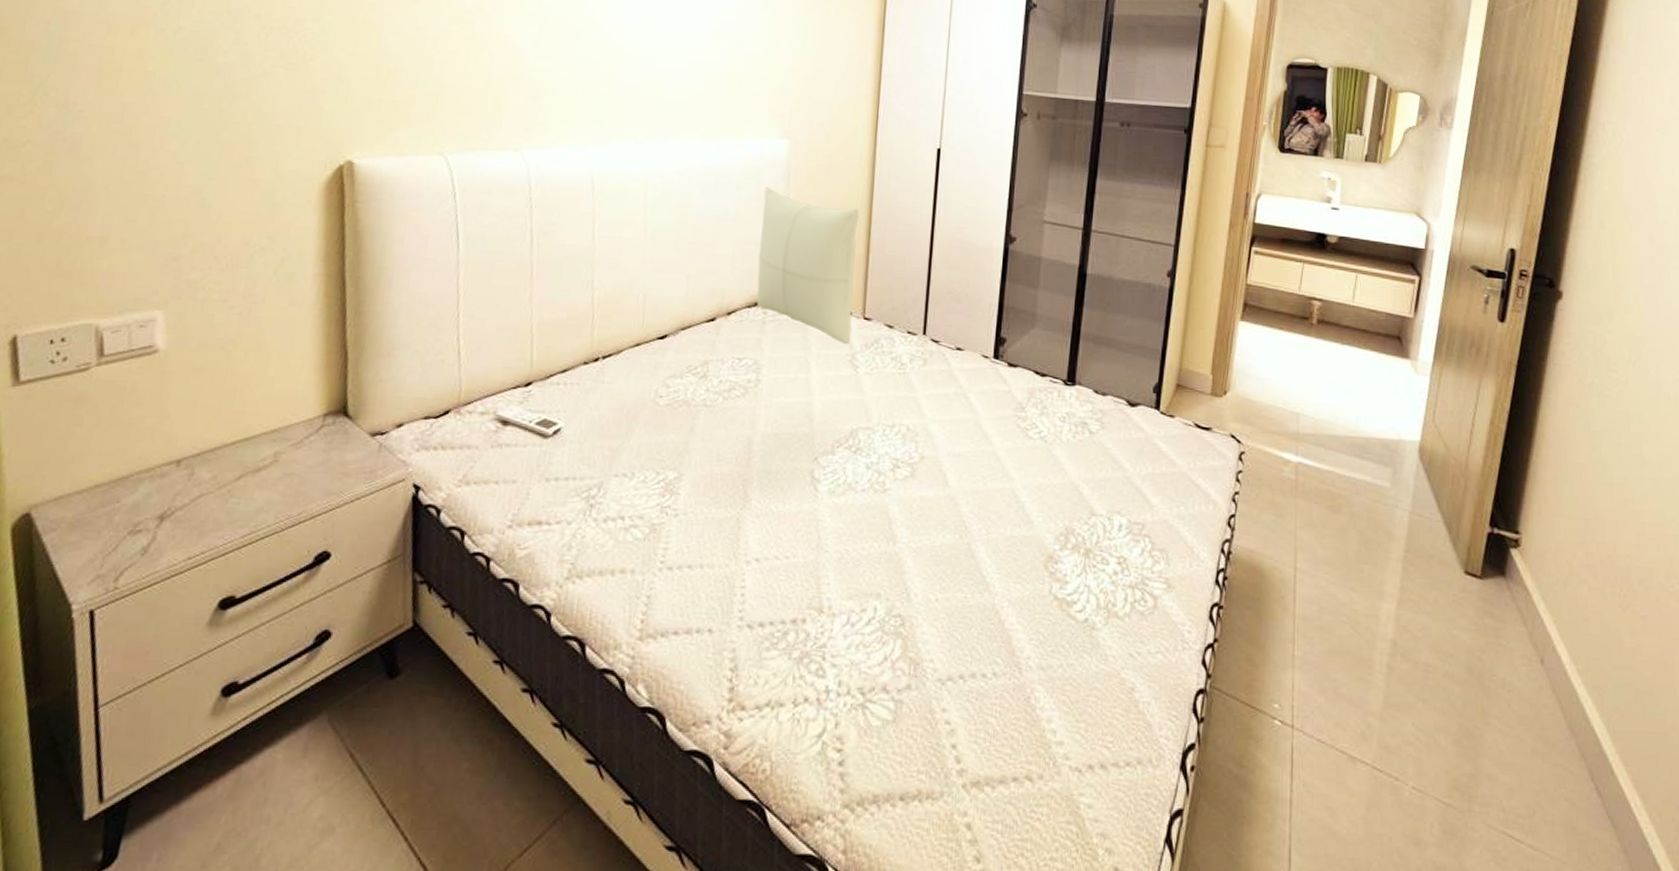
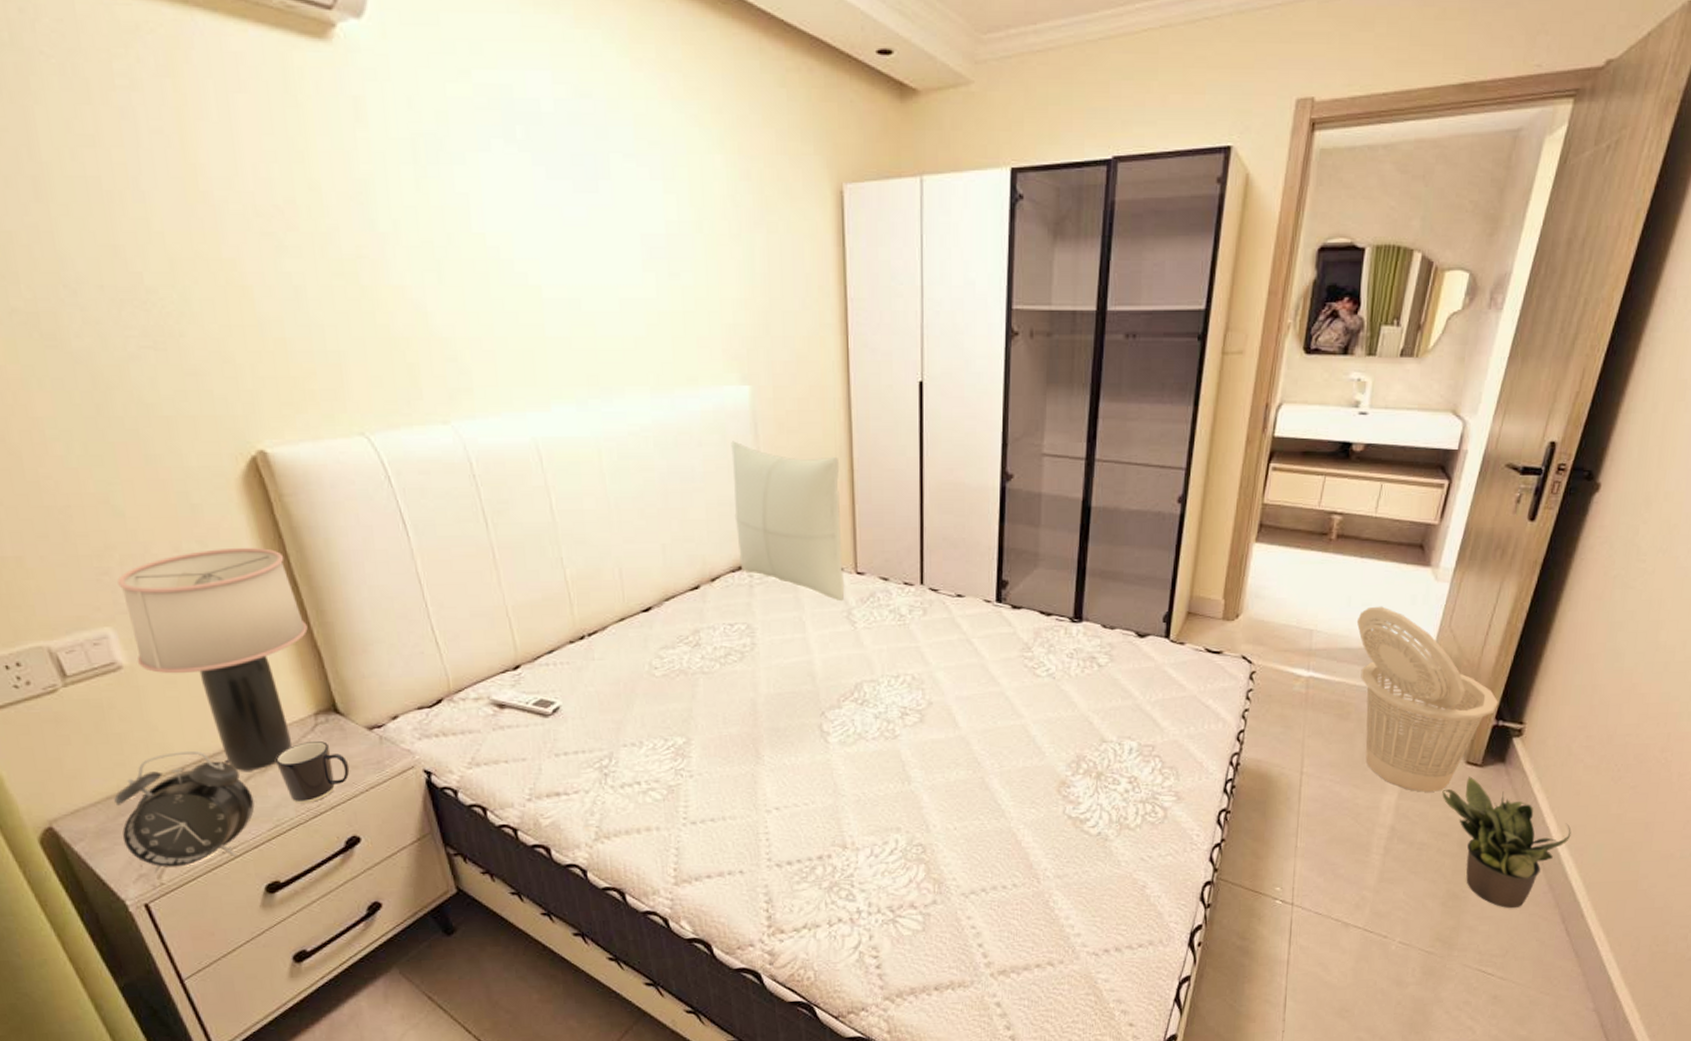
alarm clock: none [94,443,239,575] -> present [114,751,255,873]
table lamp: none [173,245,343,470] -> present [117,547,308,771]
mug: none [270,442,342,511] -> present [274,740,350,804]
laundry basket: none [1341,394,1490,603] -> present [1356,606,1498,792]
potted plant: none [1443,589,1586,755] -> present [1442,776,1571,908]

